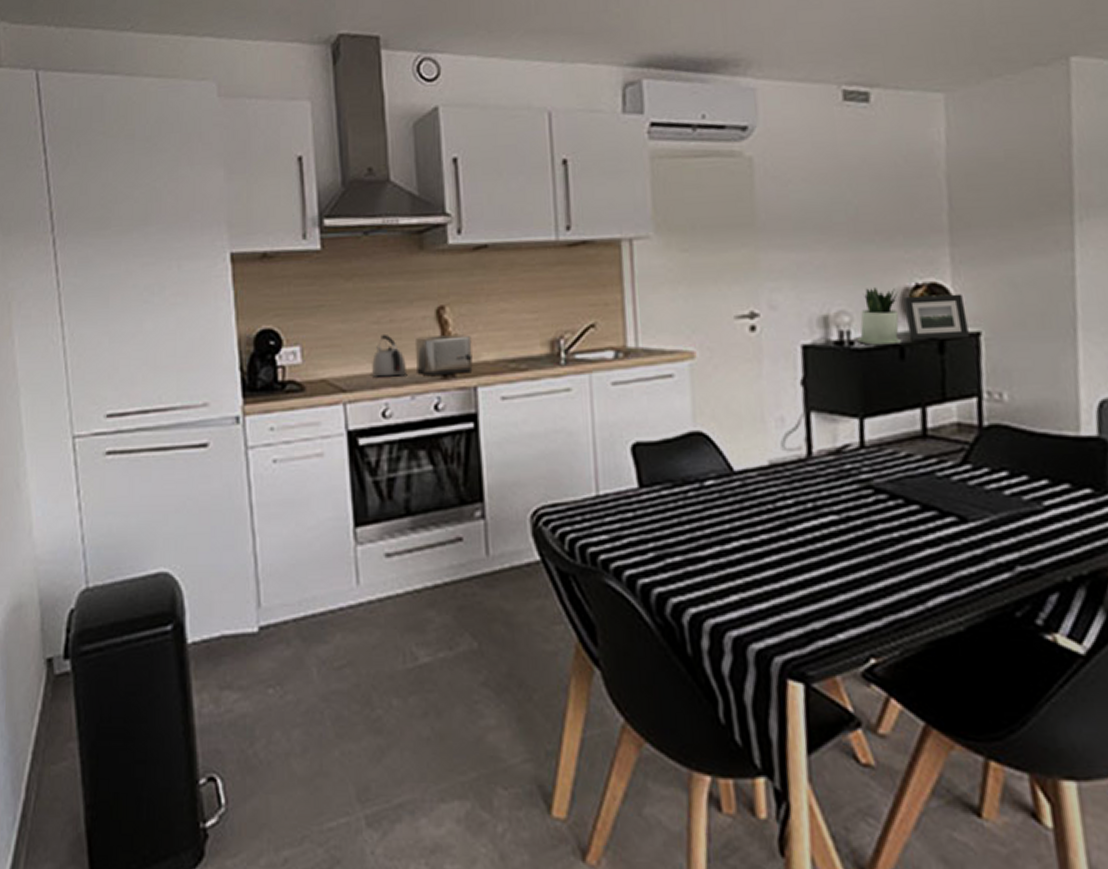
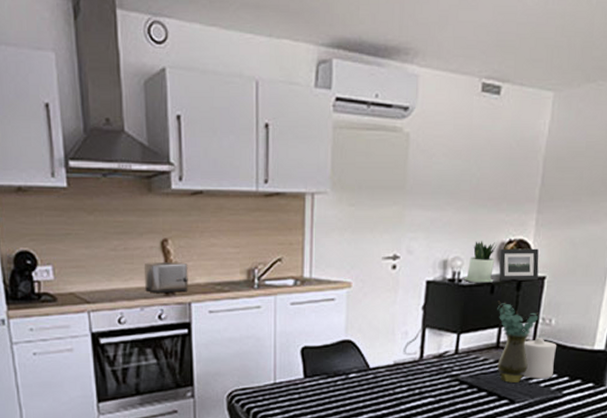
kettle: present [371,333,408,377] -> none [109,259,138,293]
vase: none [913,369,982,490] -> present [497,301,539,382]
candle: none [966,419,1022,483] -> present [524,337,556,379]

